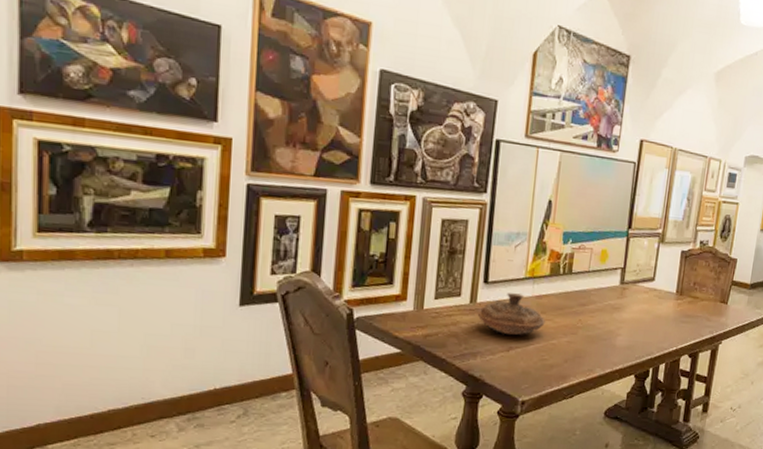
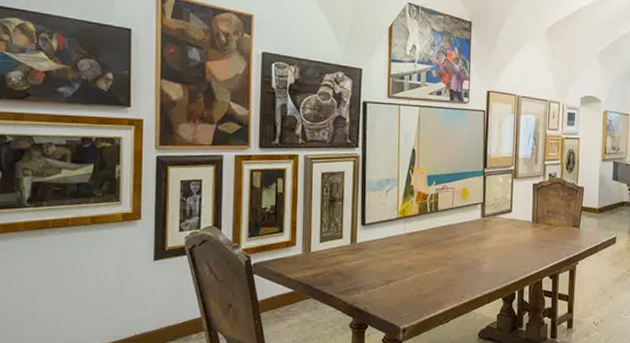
decorative bowl: present [477,293,545,335] -> none [358,232,418,270]

